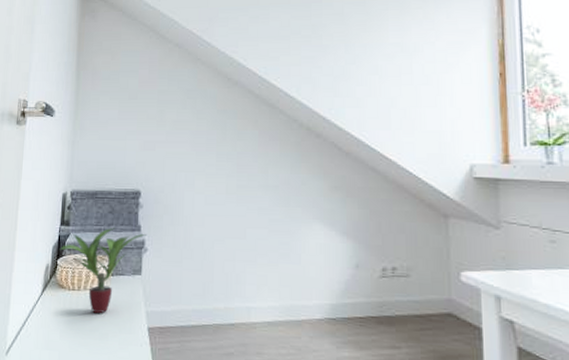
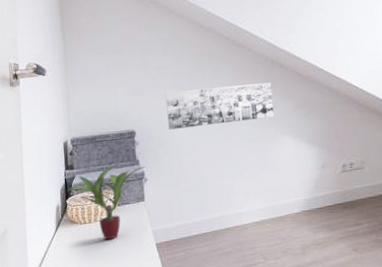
wall art: none [178,151,304,197] -> present [165,82,275,130]

